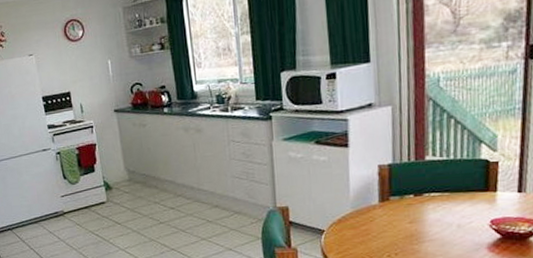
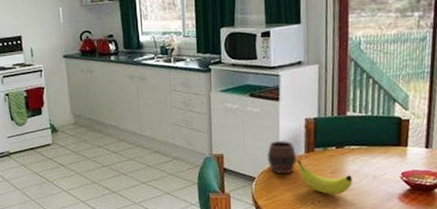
cup: none [336,189,369,225] -> present [267,140,296,174]
fruit: none [371,210,434,247] -> present [297,160,352,195]

